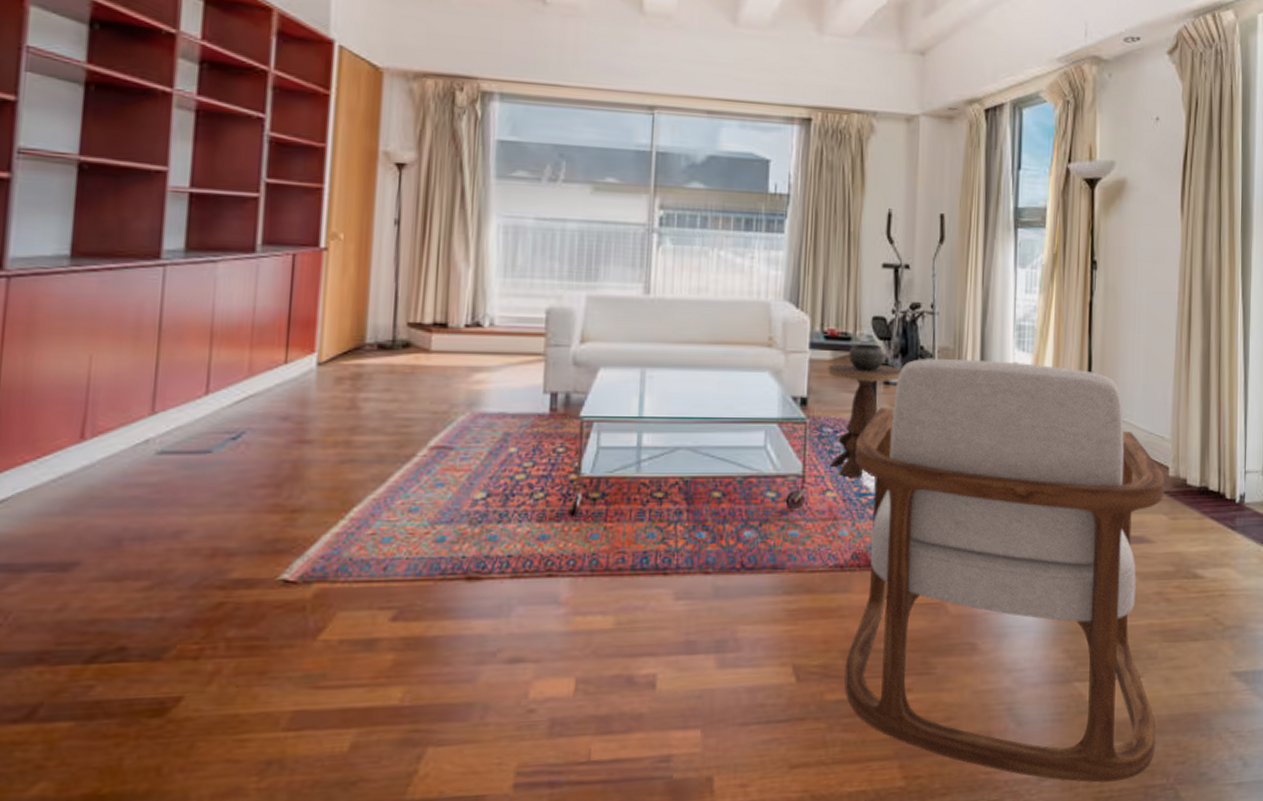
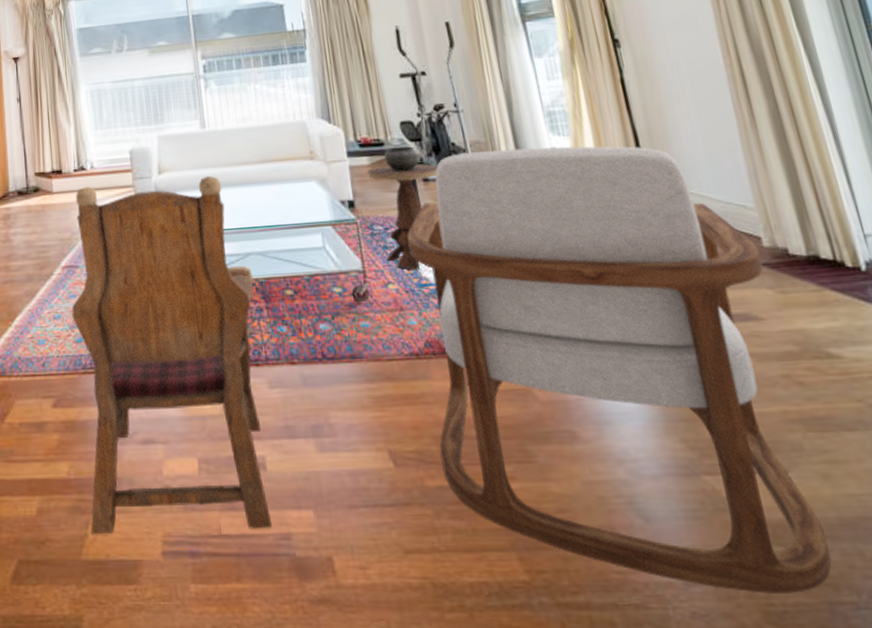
armchair: none [422,349,678,771] -> present [71,175,272,535]

